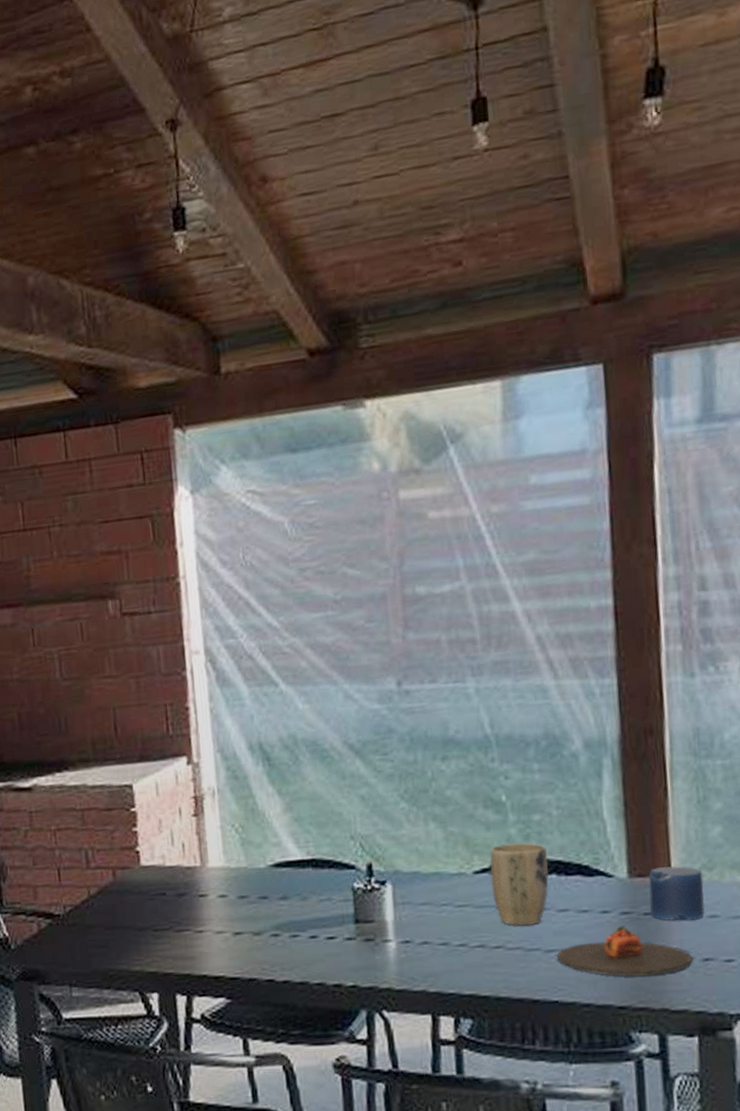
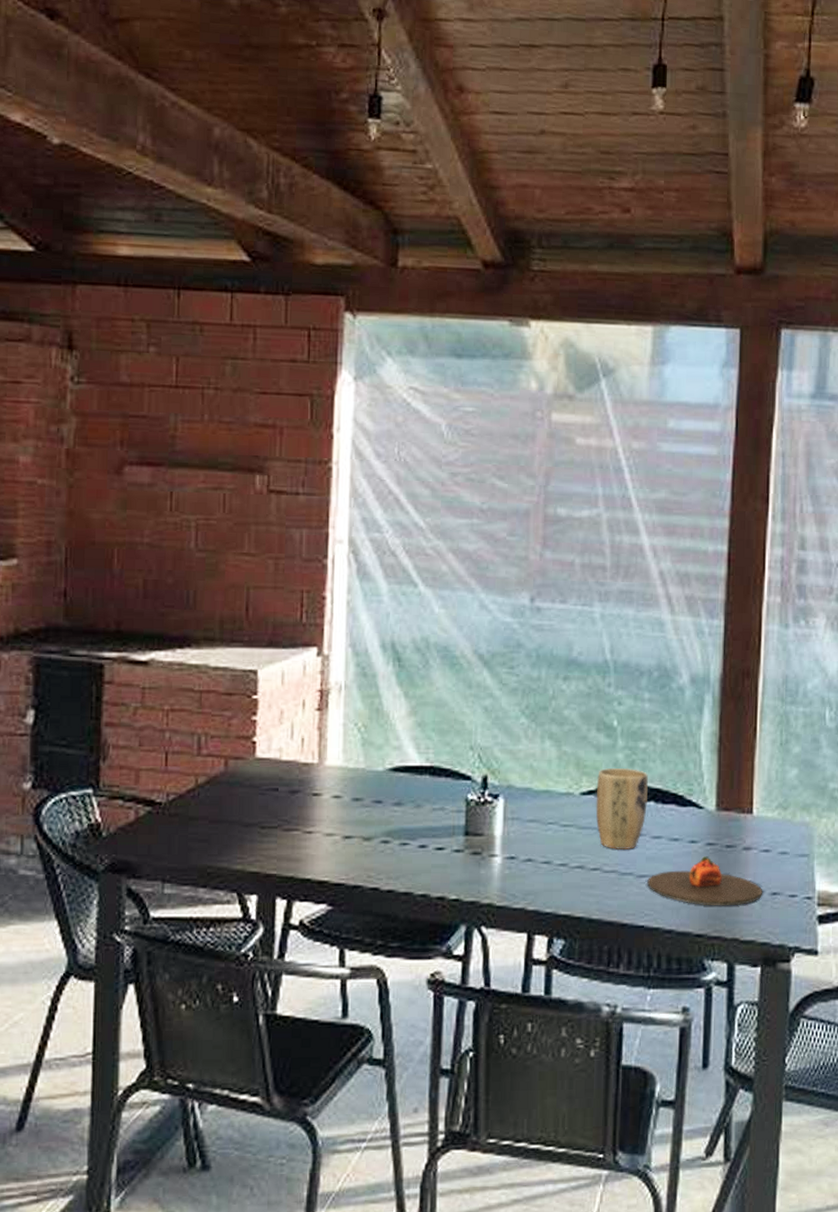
candle: present [649,866,705,921] -> none [731,803,779,855]

